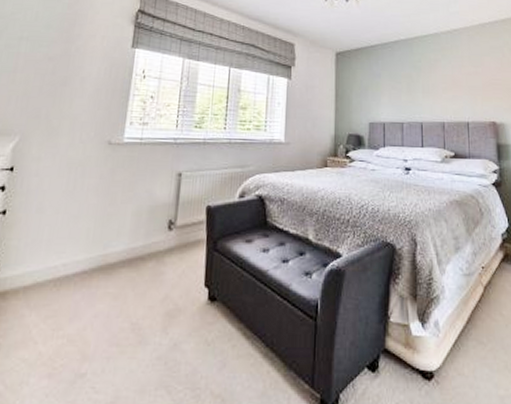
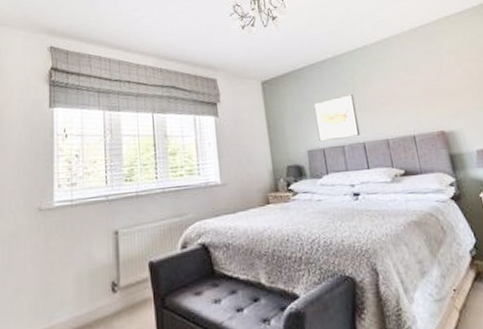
wall art: none [381,76,420,116] -> present [313,94,361,142]

